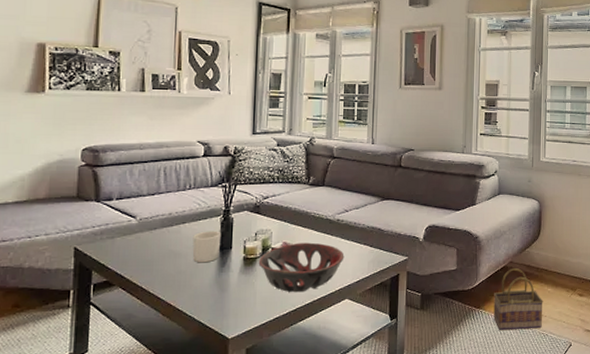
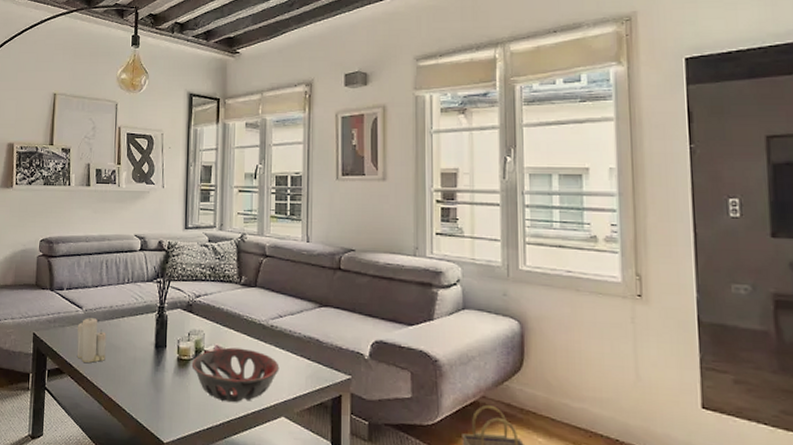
candle: none [129,224,165,272] -> present [77,315,106,363]
mug: present [192,231,220,263] -> none [130,326,156,360]

